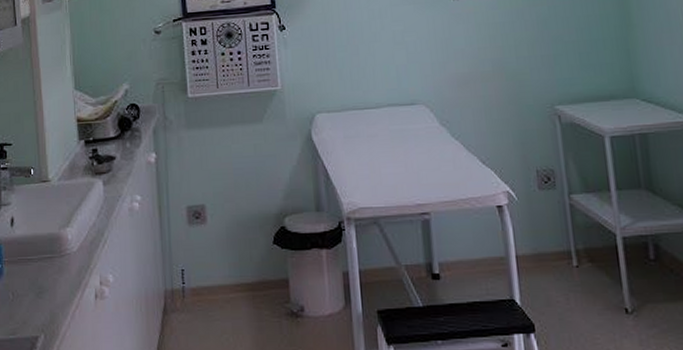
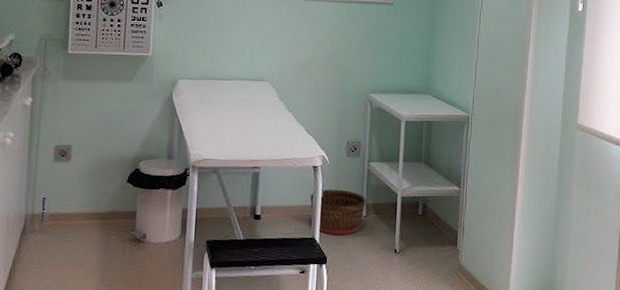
basket: none [499,233,575,293] -> present [309,189,366,235]

